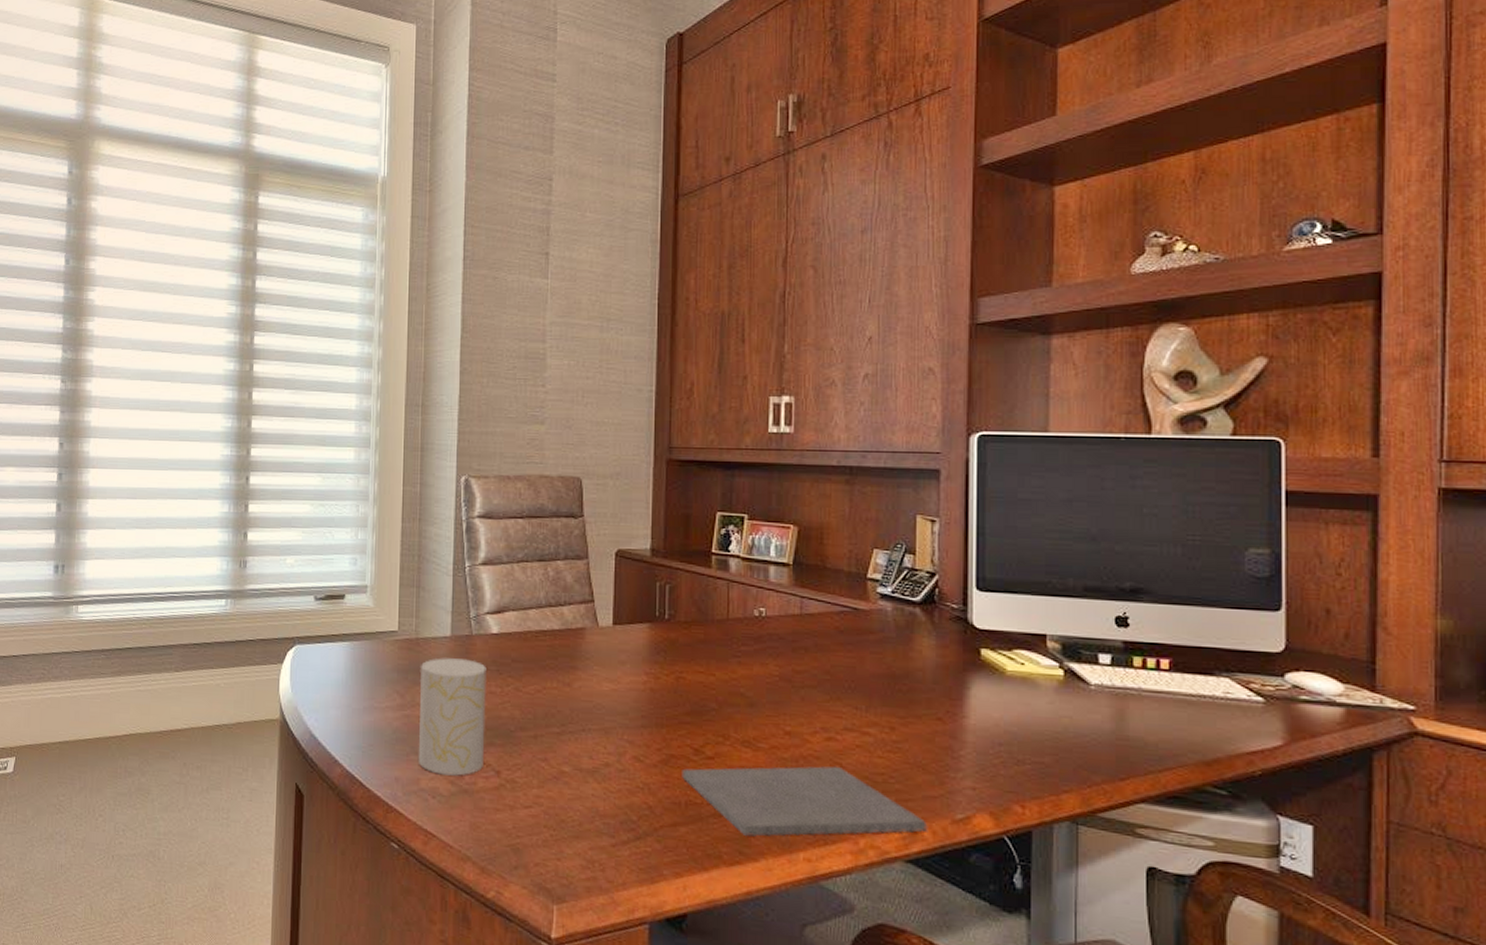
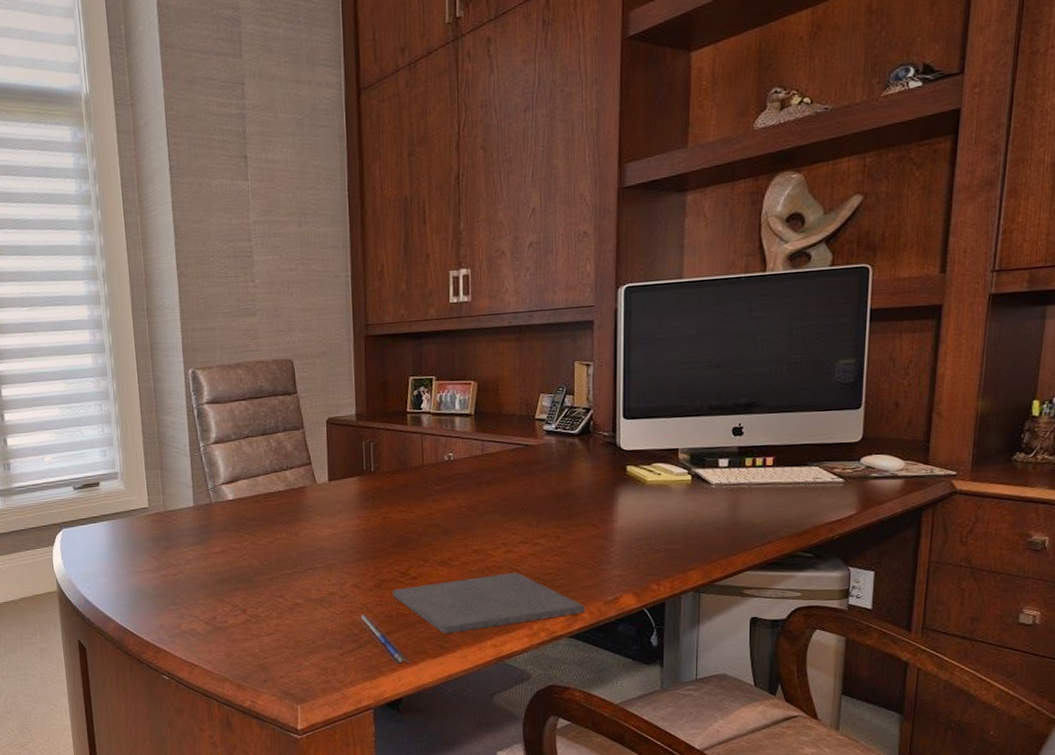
cup: present [418,658,486,776] -> none [171,523,231,618]
pen: none [637,797,699,868] -> present [358,614,410,665]

